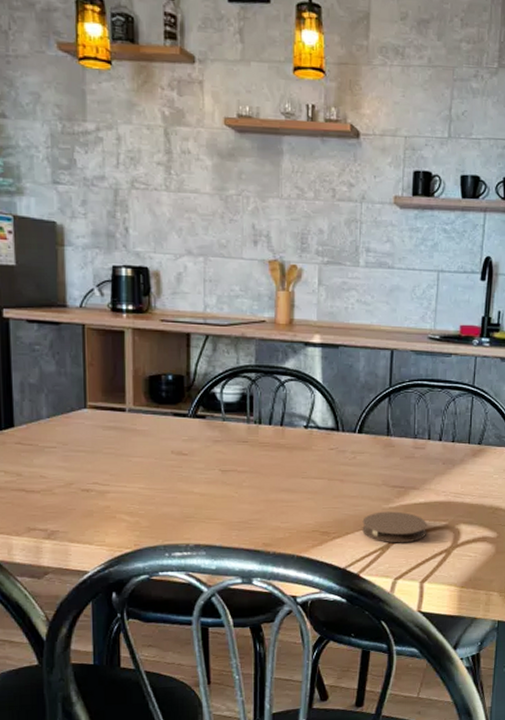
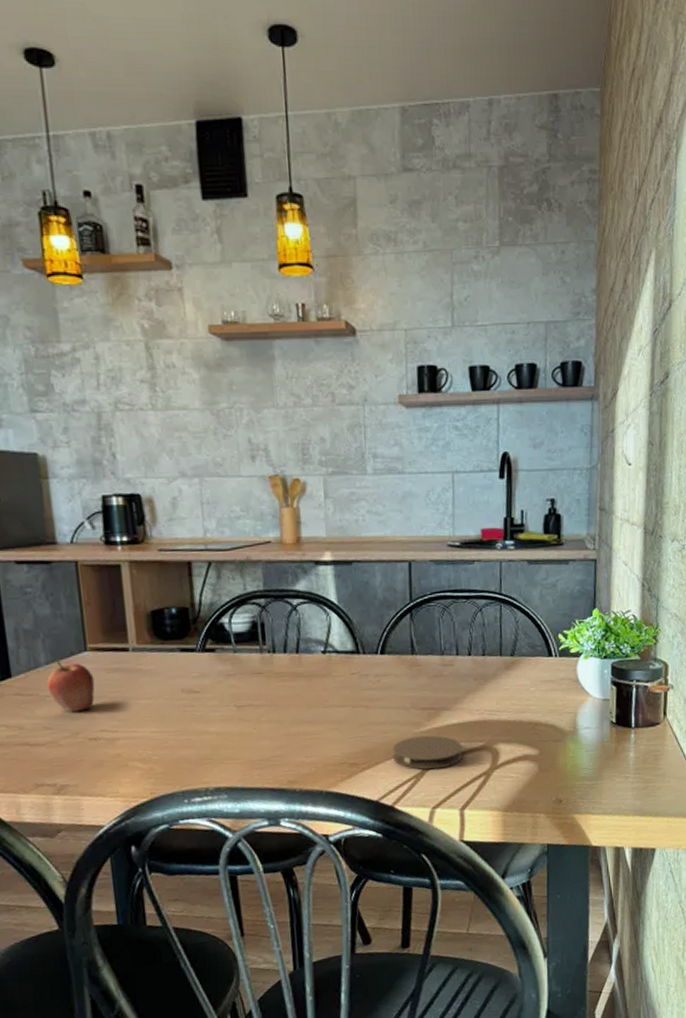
fruit: none [47,414,91,463] -> present [47,660,95,712]

